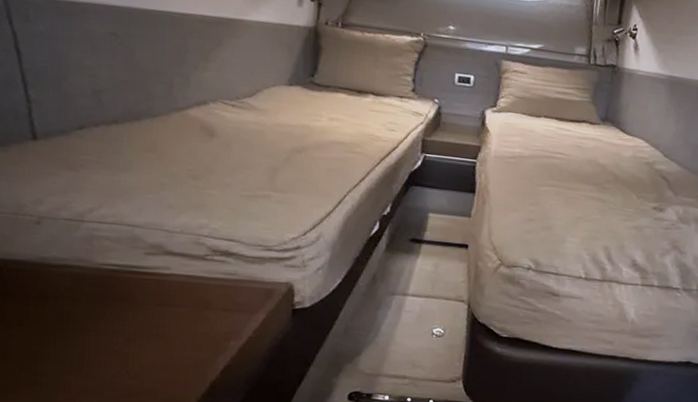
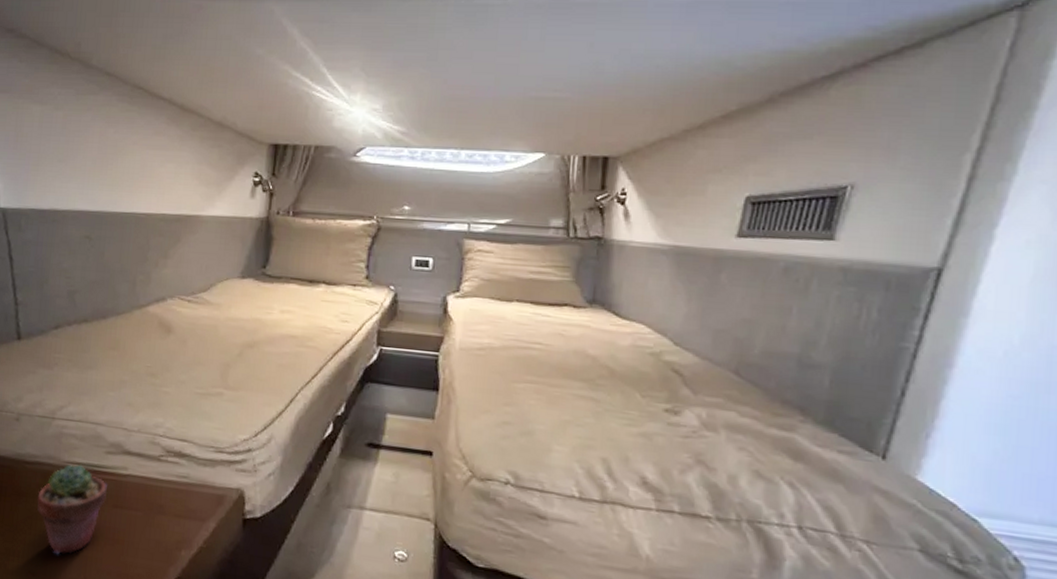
potted succulent: none [67,265,149,354] -> present [37,464,108,555]

